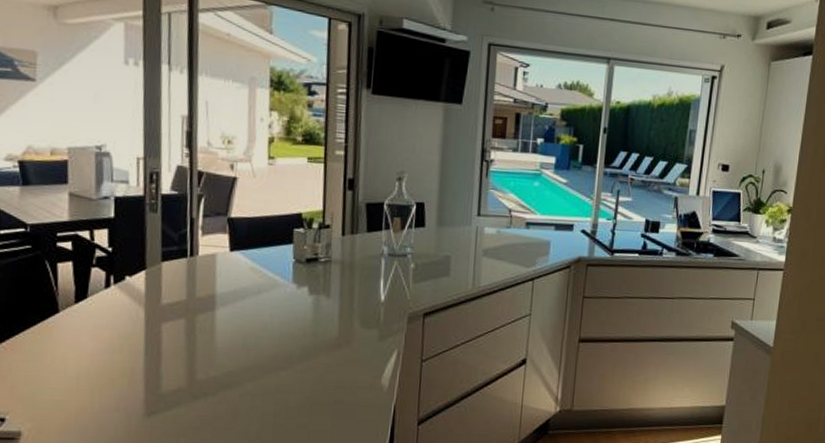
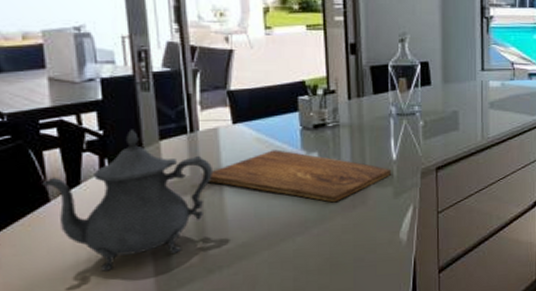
teapot: none [54,248,208,386] -> present [42,129,214,271]
cutting board: none [197,280,379,340] -> present [202,150,392,203]

